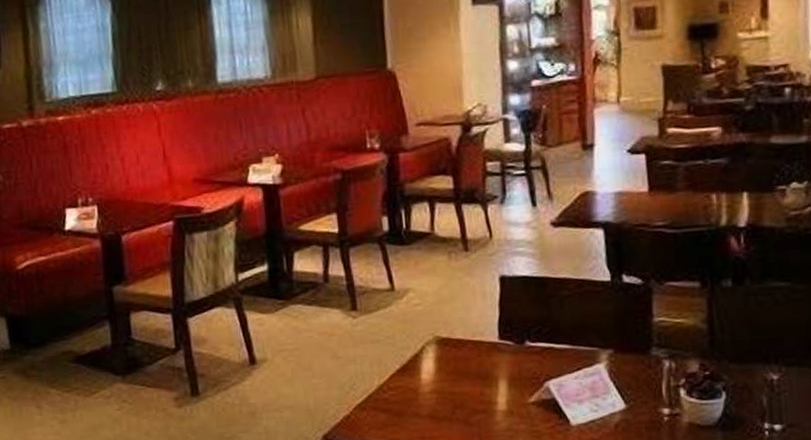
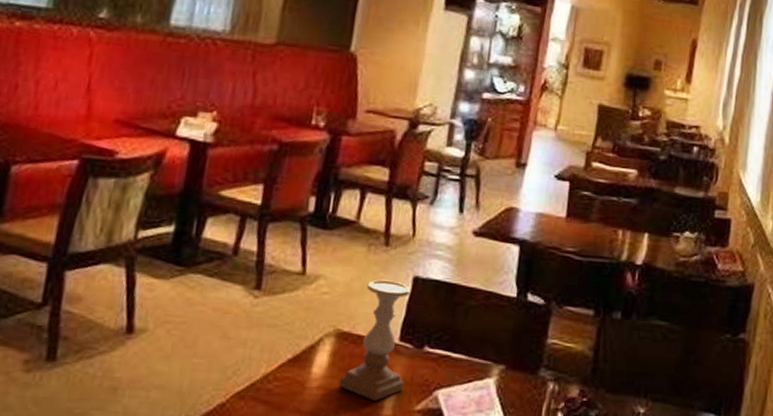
candle holder: none [449,283,514,398] -> present [338,279,411,401]

